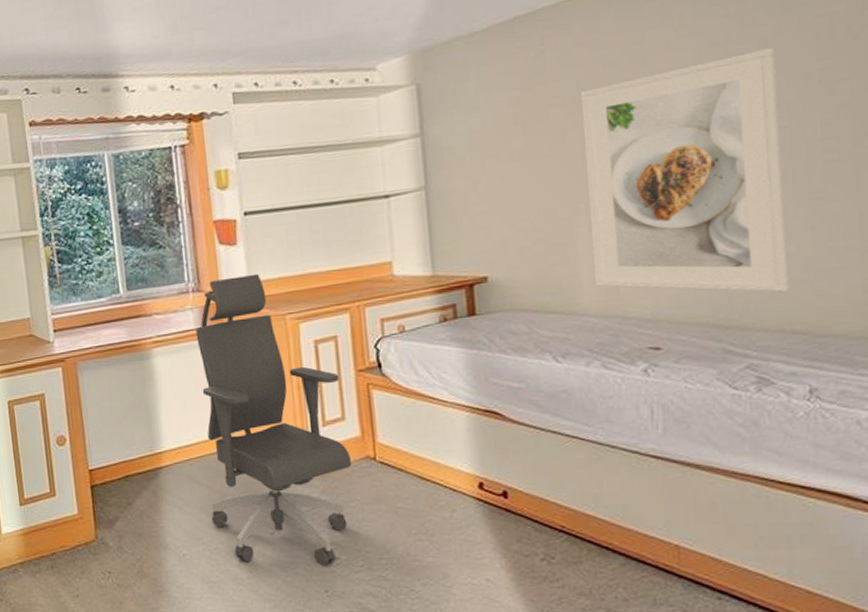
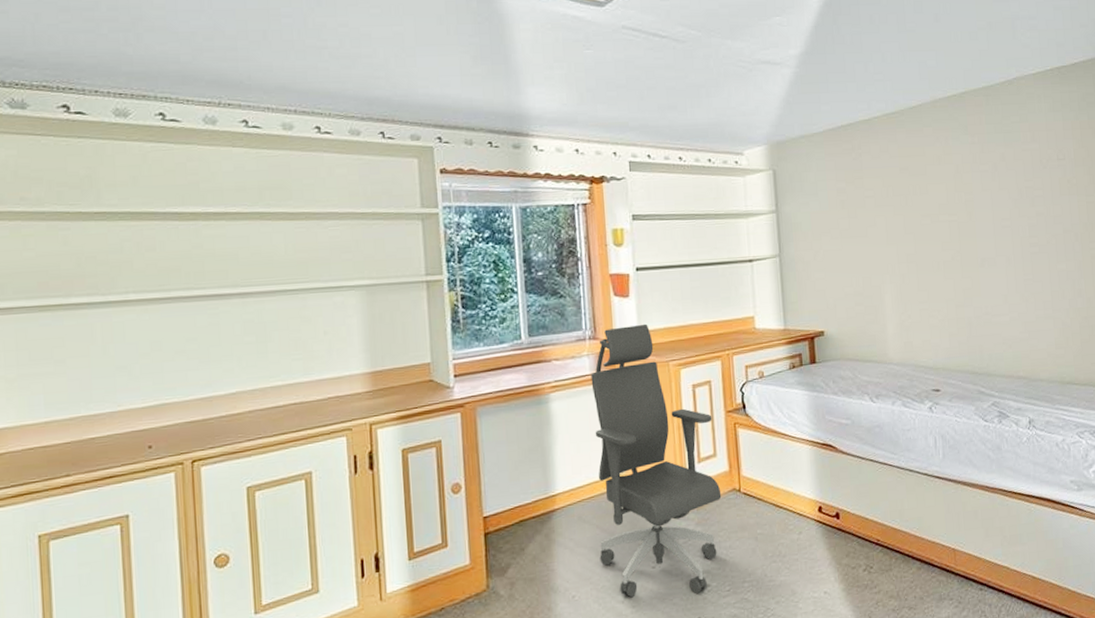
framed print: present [580,48,791,293] -> none [885,169,1016,348]

